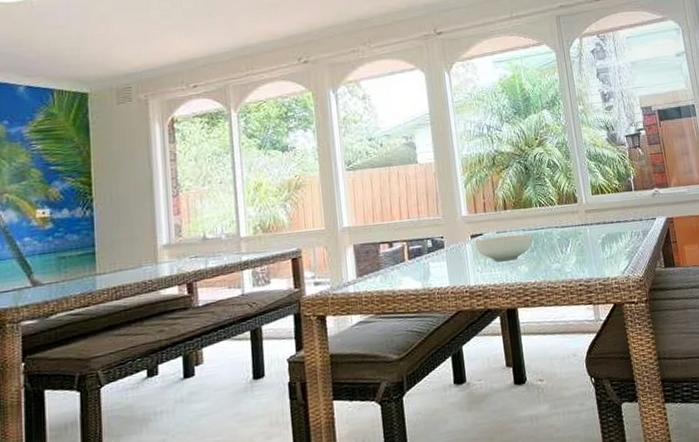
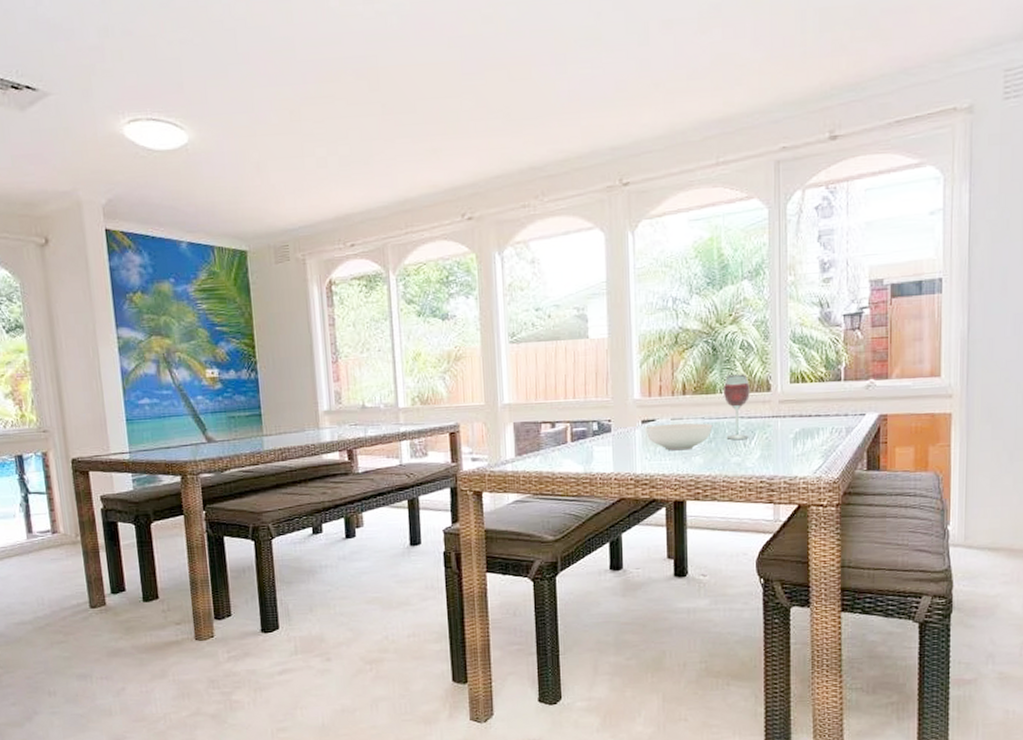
wineglass: none [537,189,565,248] -> present [722,374,750,440]

